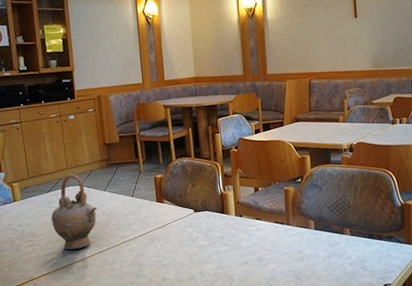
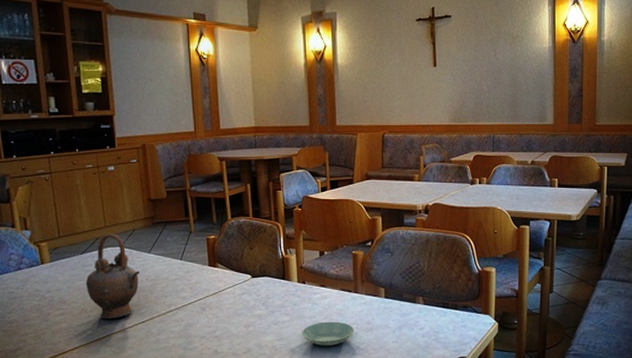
saucer: none [240,251,287,274] -> present [302,321,354,346]

